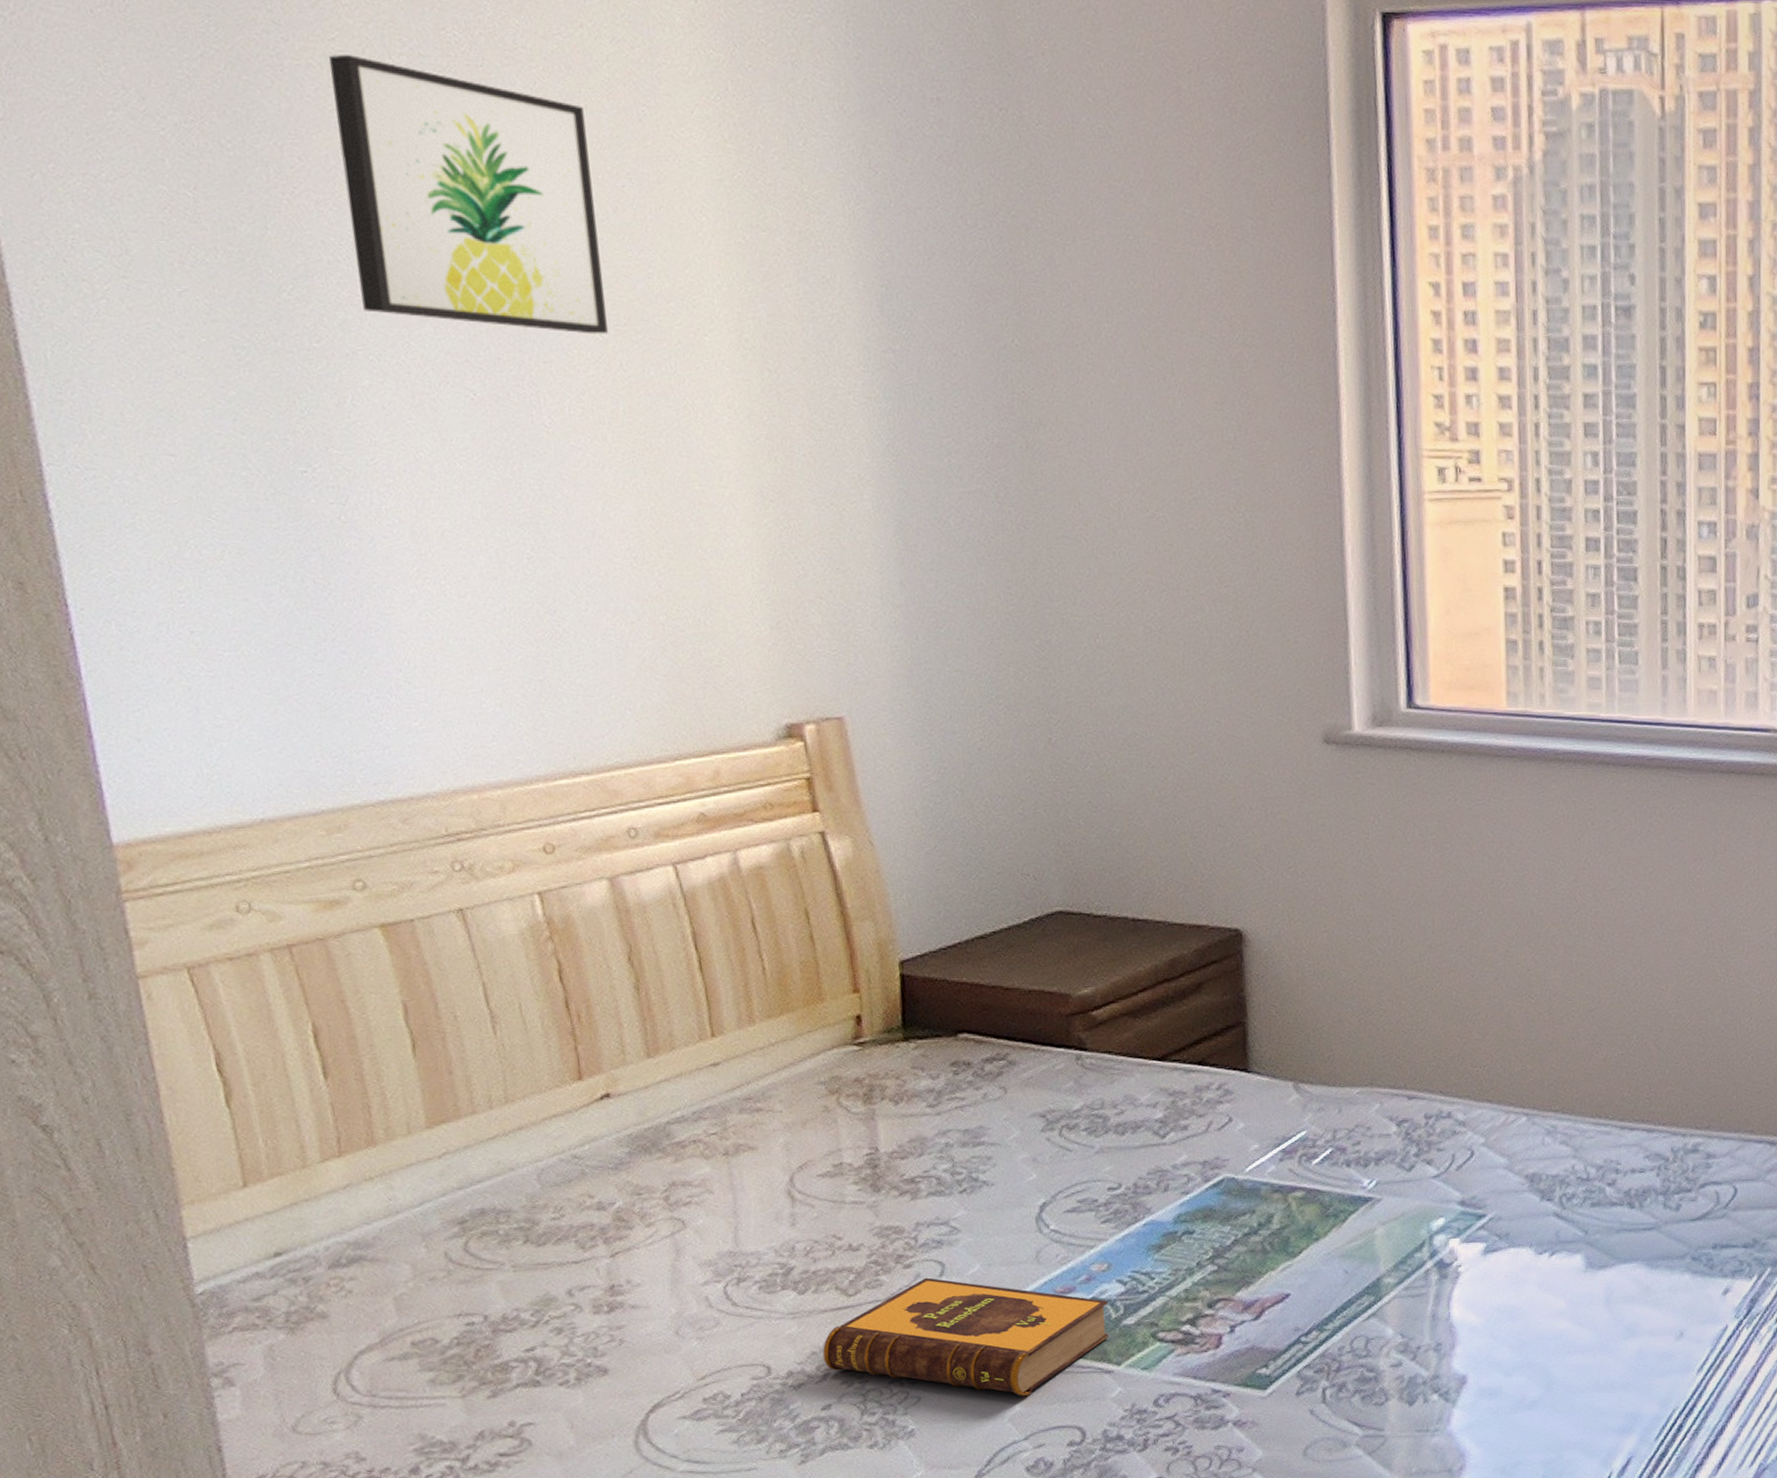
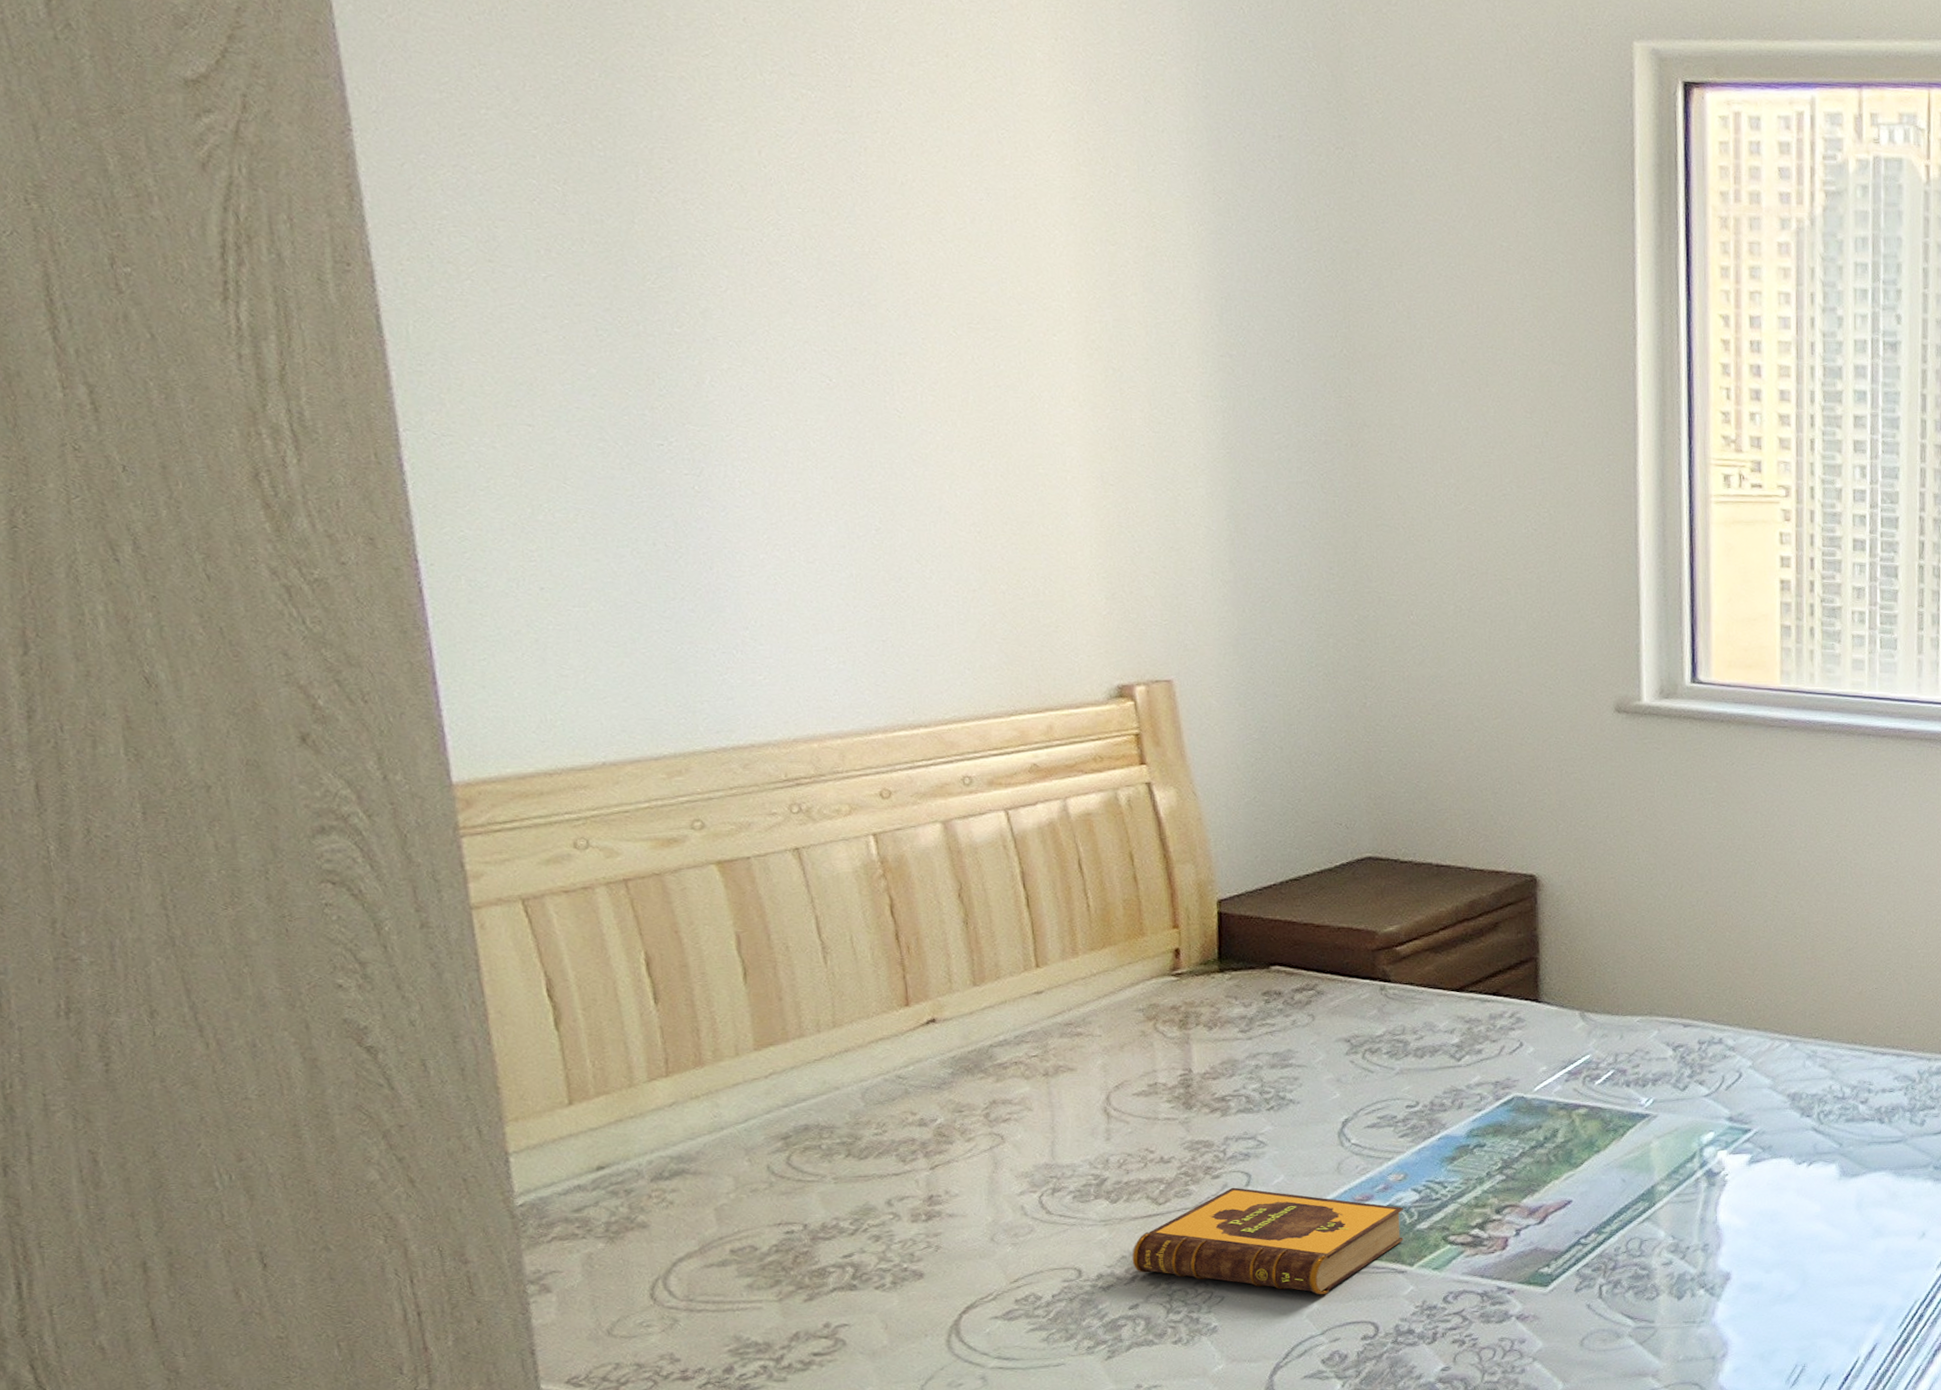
wall art: present [328,55,608,334] -> none [701,69,961,331]

